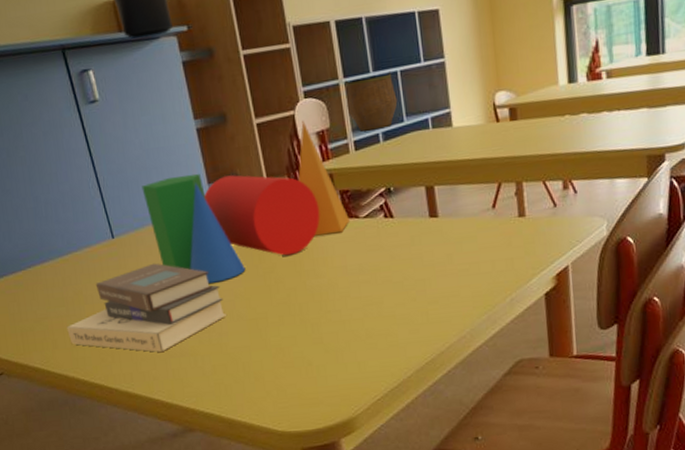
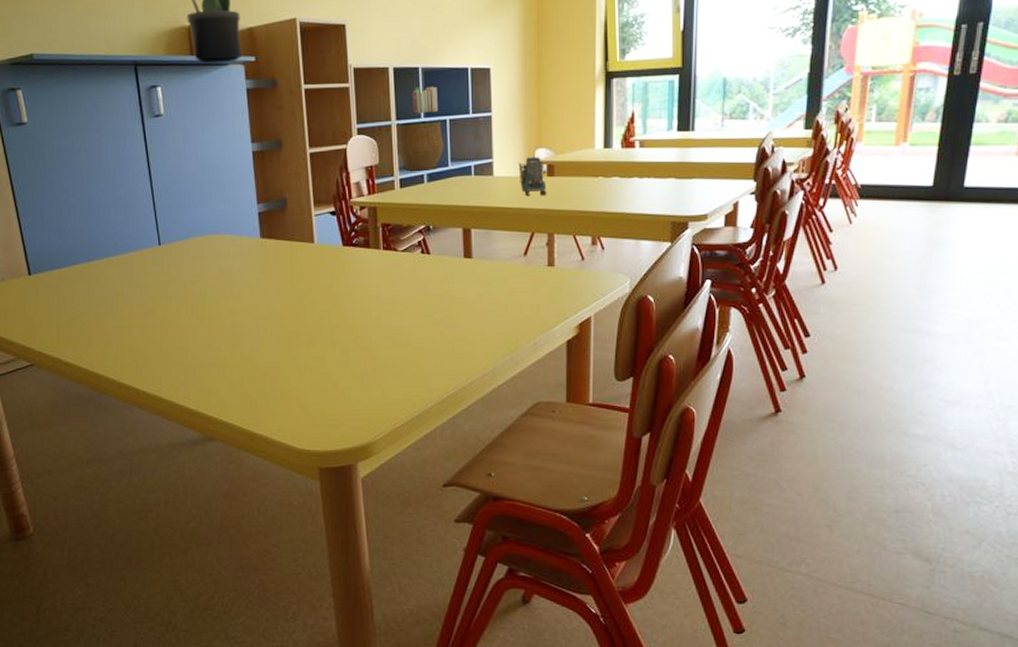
books: present [66,263,228,353] -> none [103,273,261,360]
toy blocks: present [142,120,351,283] -> none [194,154,389,298]
books: none [357,36,388,69] -> present [412,86,439,114]
toy truck: none [478,101,511,144] -> present [518,157,547,195]

